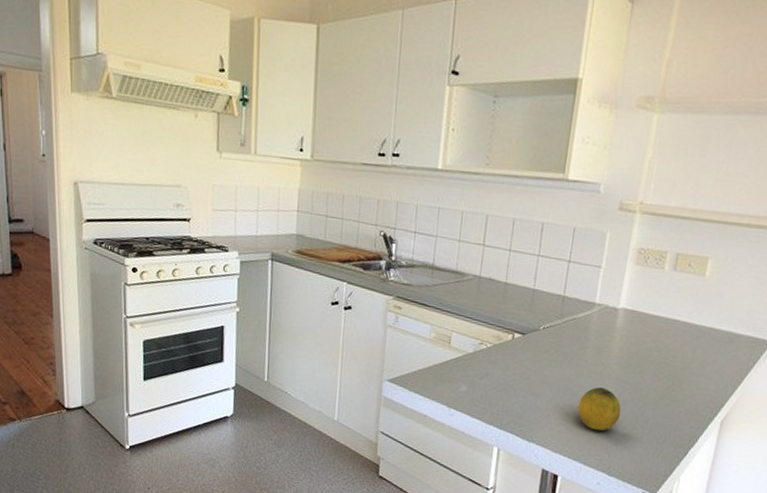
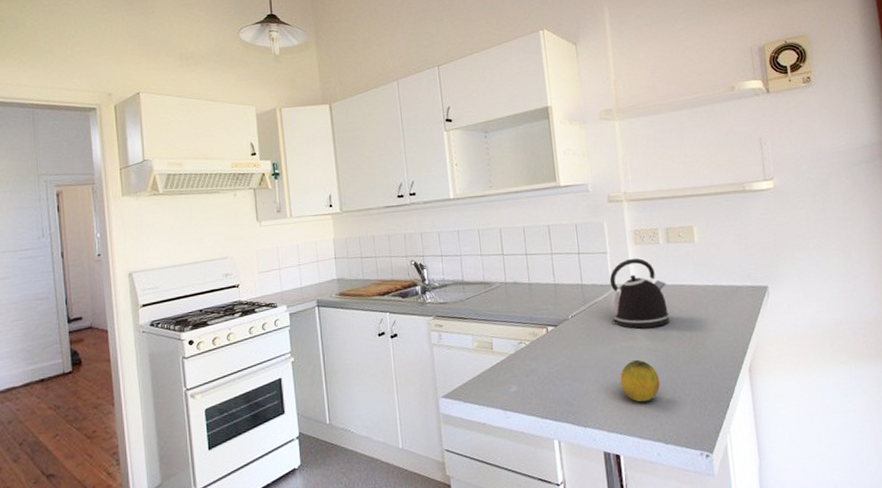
kettle: none [586,279,659,359] -> present [609,258,670,329]

